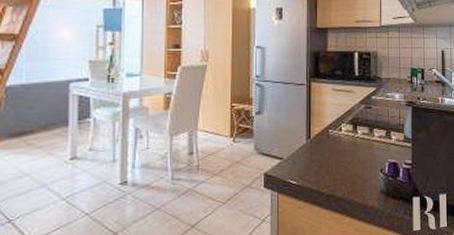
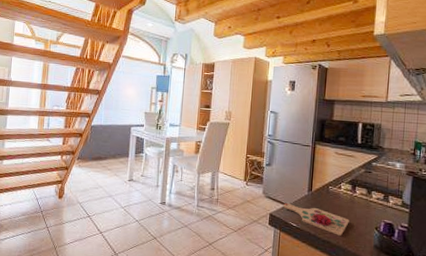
cutting board: none [280,157,353,186] -> present [283,203,349,236]

